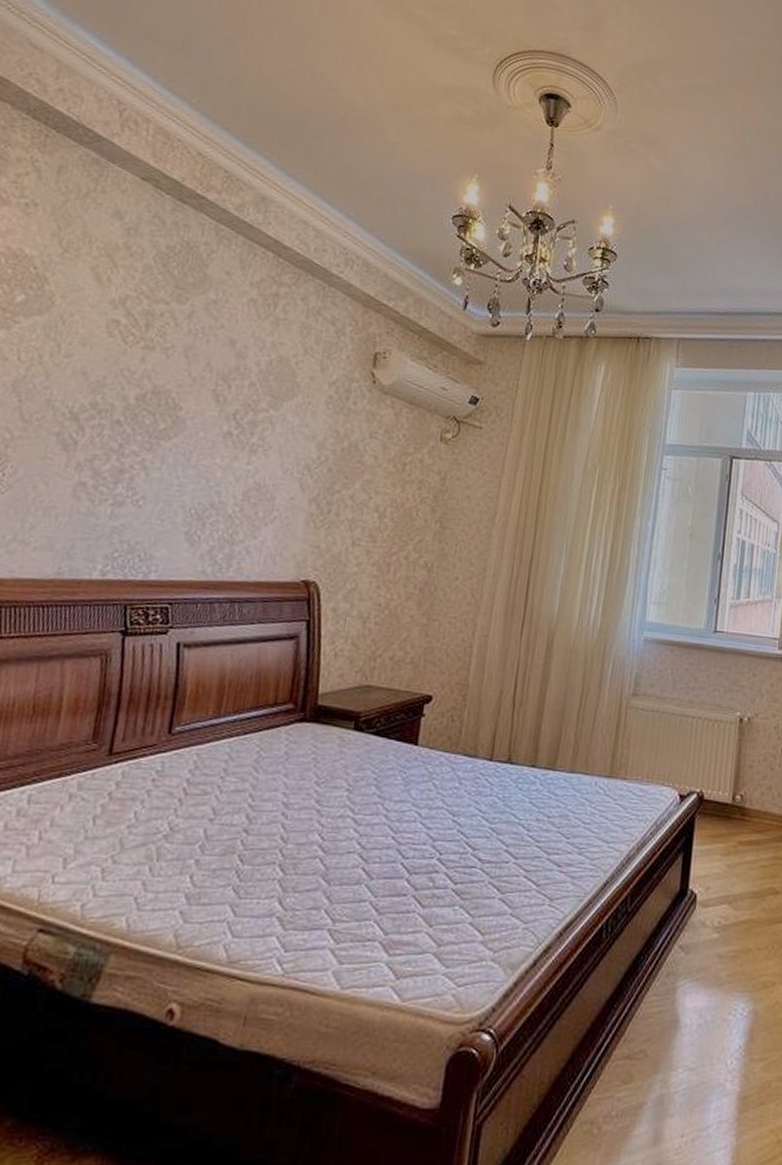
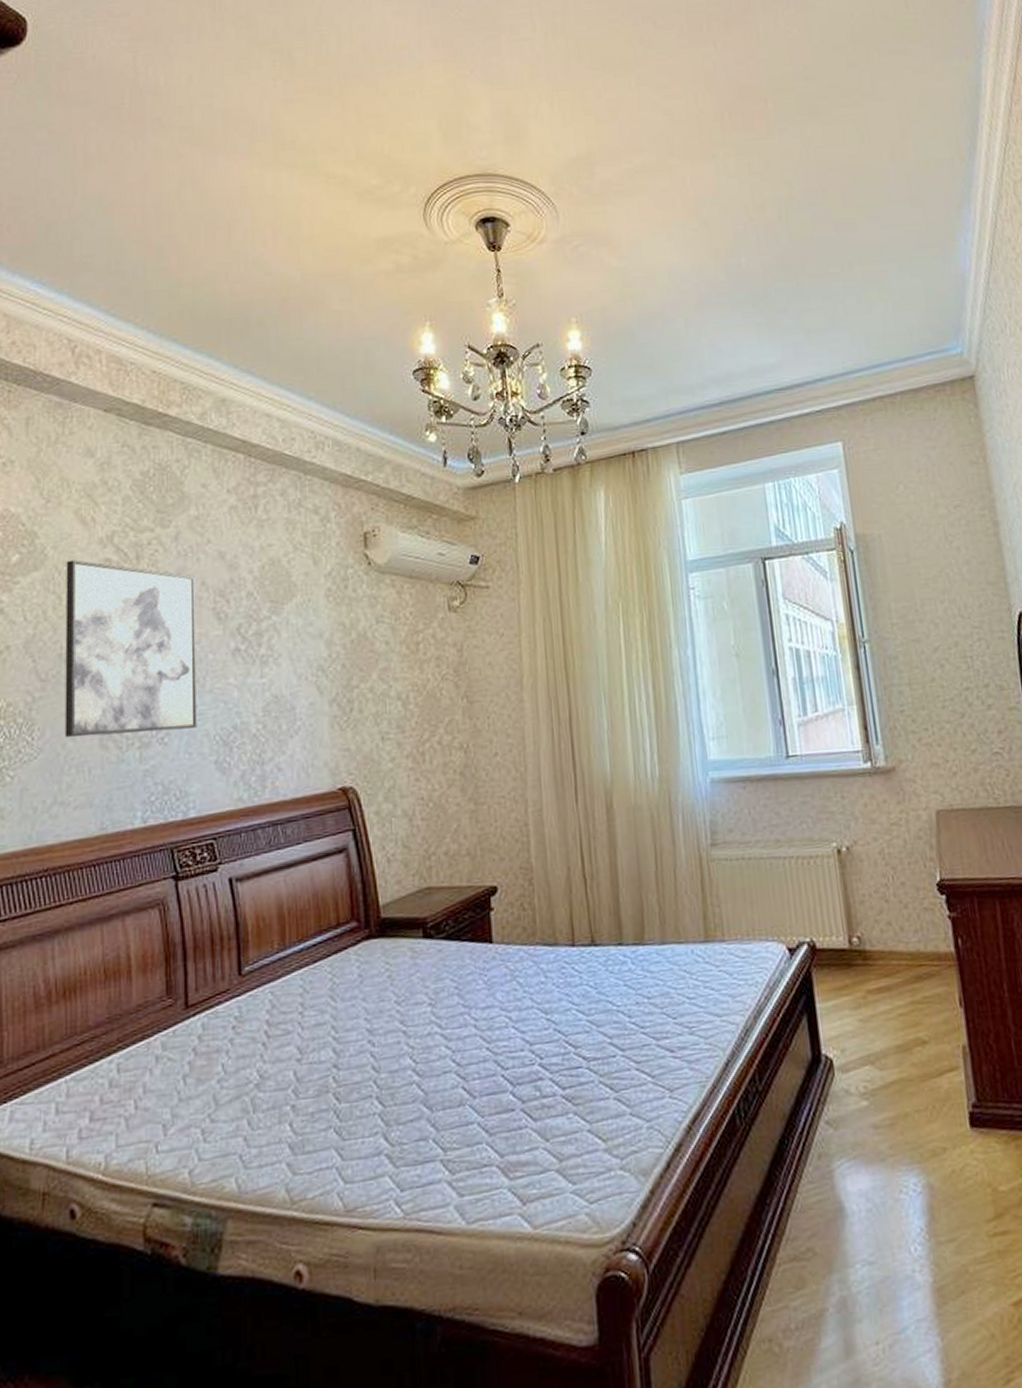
wall art: none [37,312,201,497] -> present [64,560,197,738]

